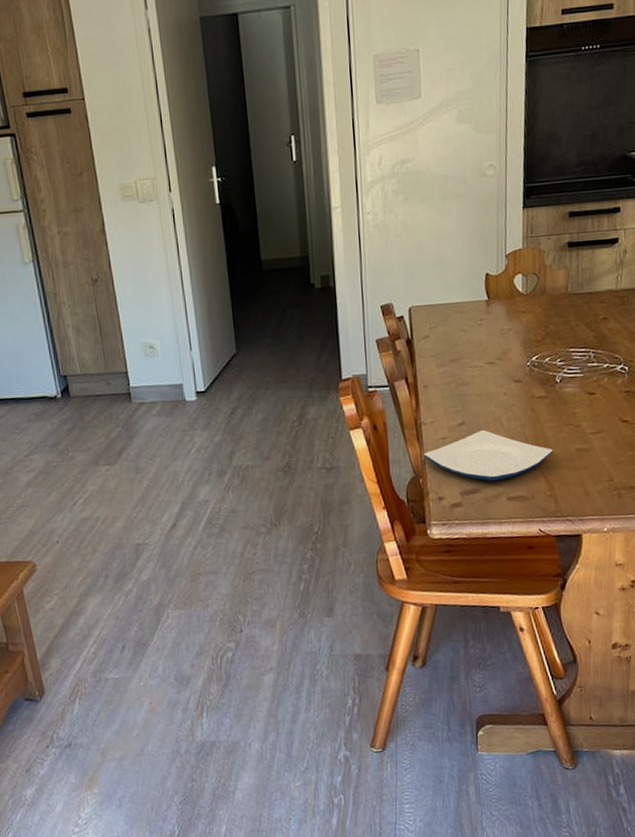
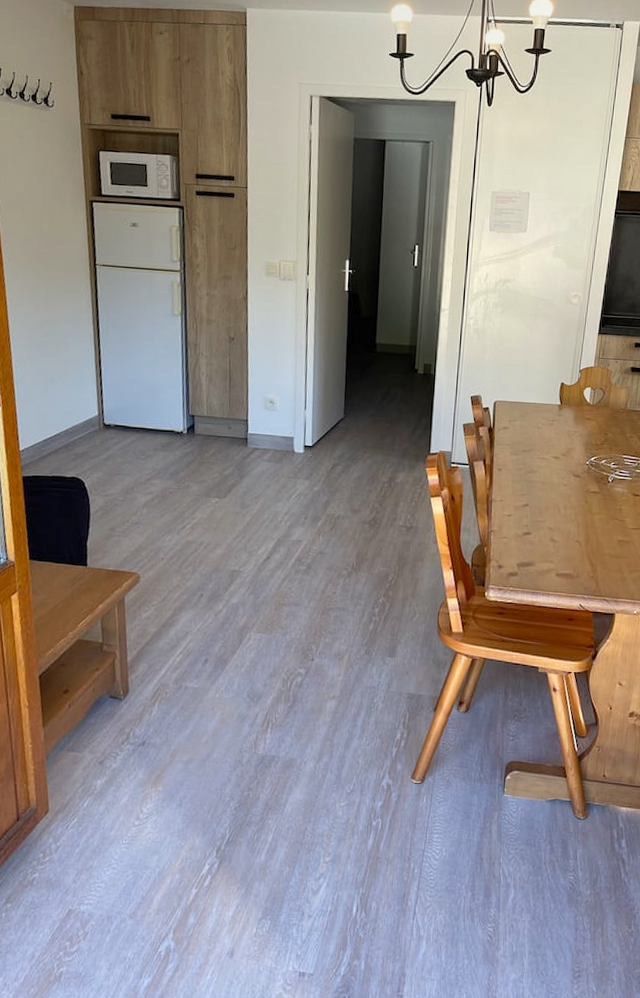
plate: present [424,430,553,482] -> none [491,513,599,558]

